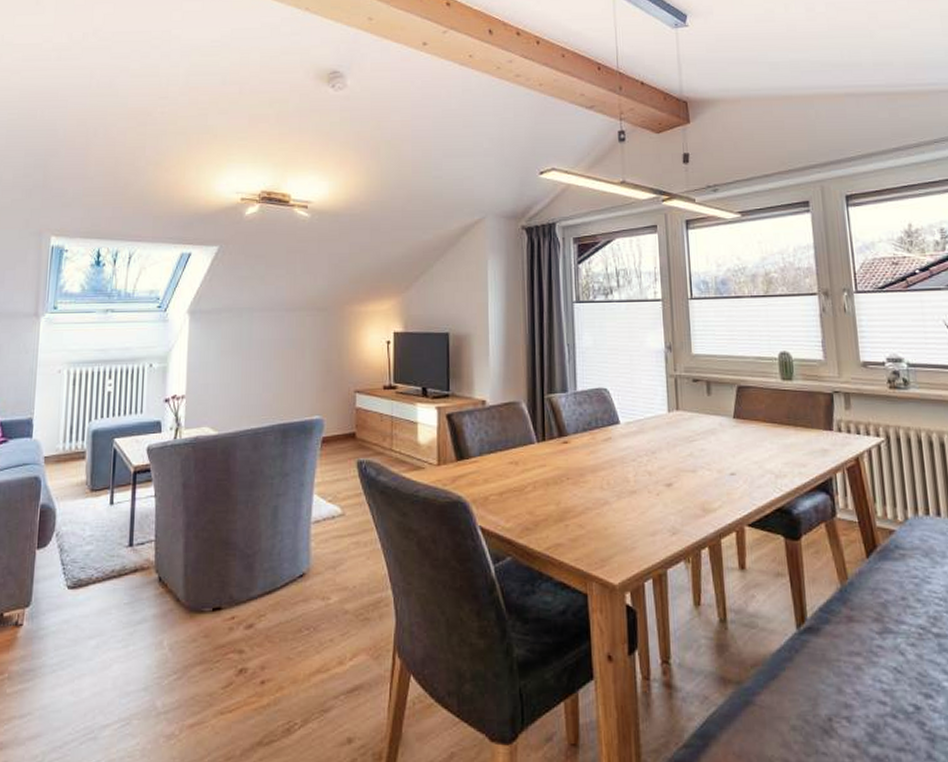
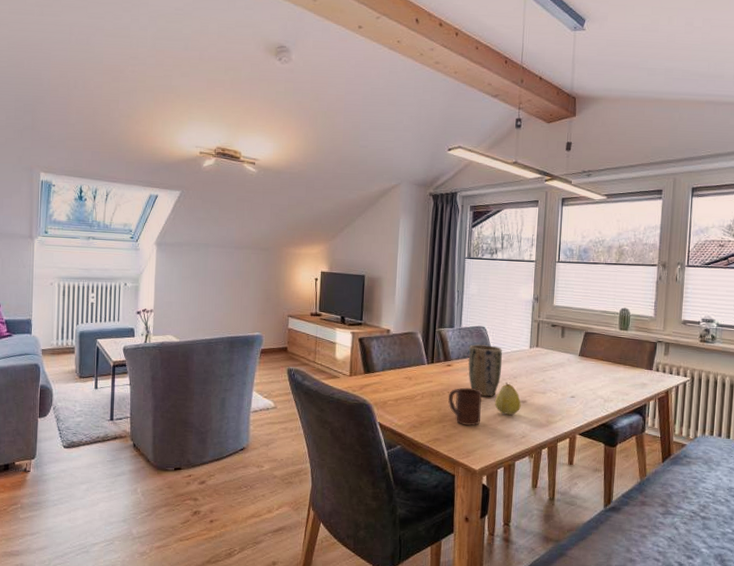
cup: none [568,470,614,522] -> present [448,387,482,426]
plant pot: none [590,412,635,481] -> present [468,344,503,397]
fruit: none [630,459,666,506] -> present [495,382,521,416]

